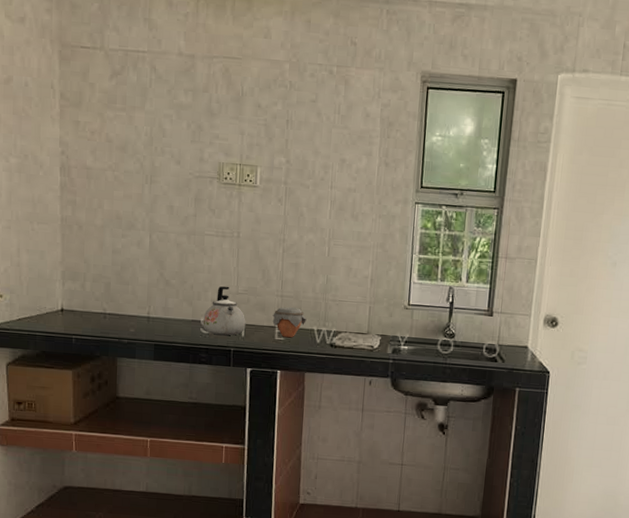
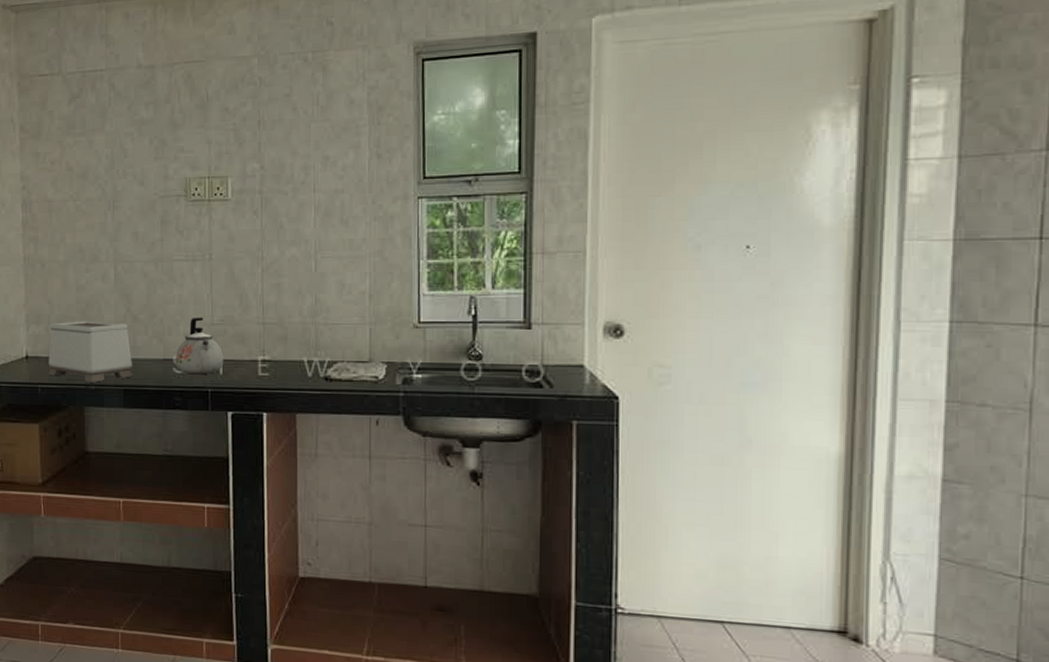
toaster: none [83,280,164,337] -> present [49,321,133,383]
jar: present [272,307,307,338] -> none [254,336,294,373]

